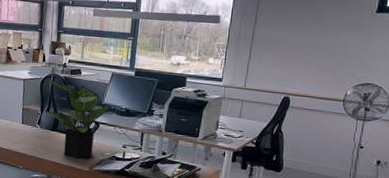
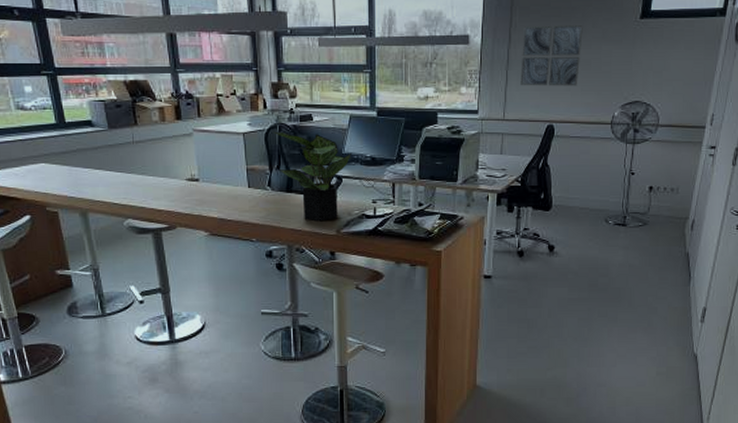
wall art: none [262,12,323,66] -> present [520,25,583,86]

